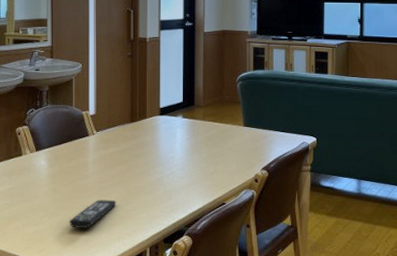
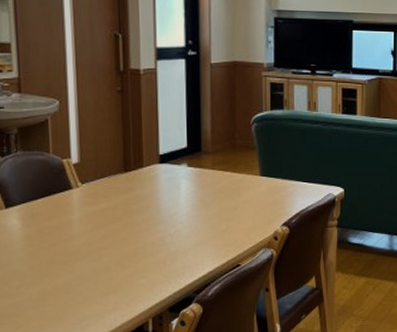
remote control: present [69,199,117,229] -> none [52,264,110,300]

